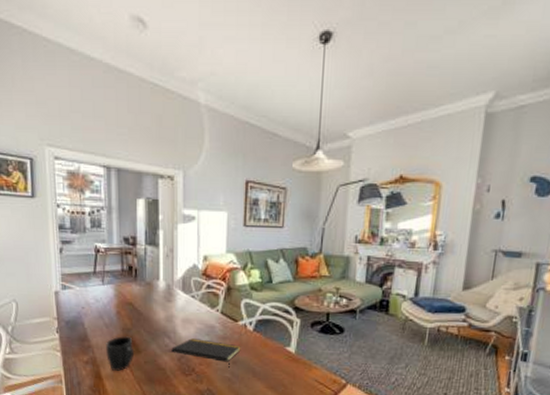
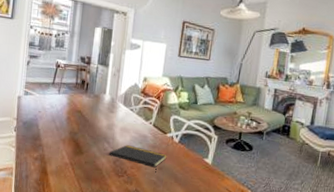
mug: present [106,336,135,371] -> none [53,138,78,169]

